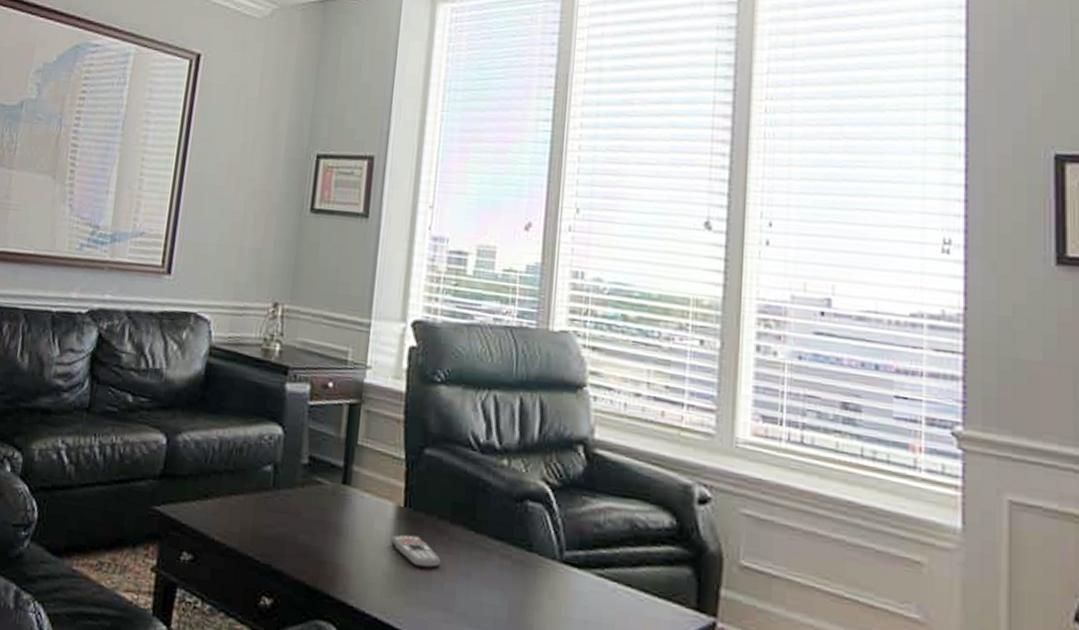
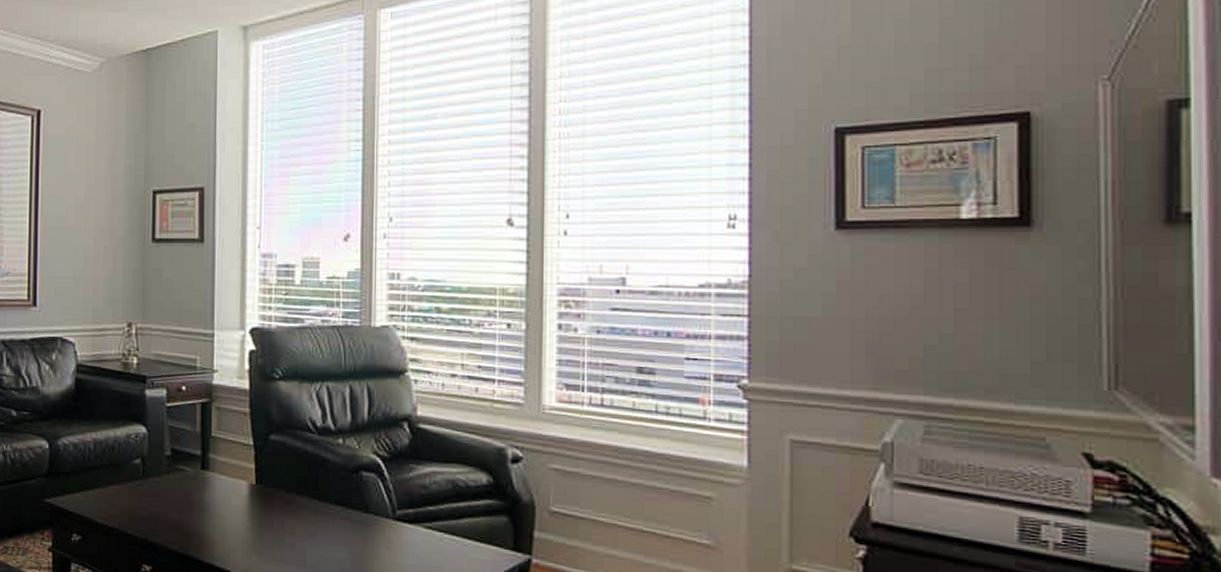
remote control: present [390,534,440,569] -> none [246,506,290,533]

